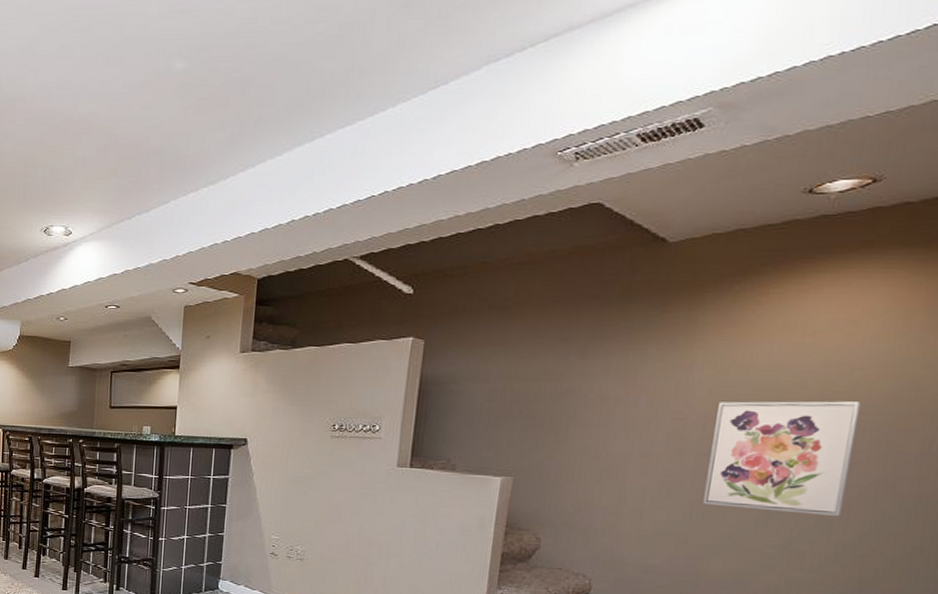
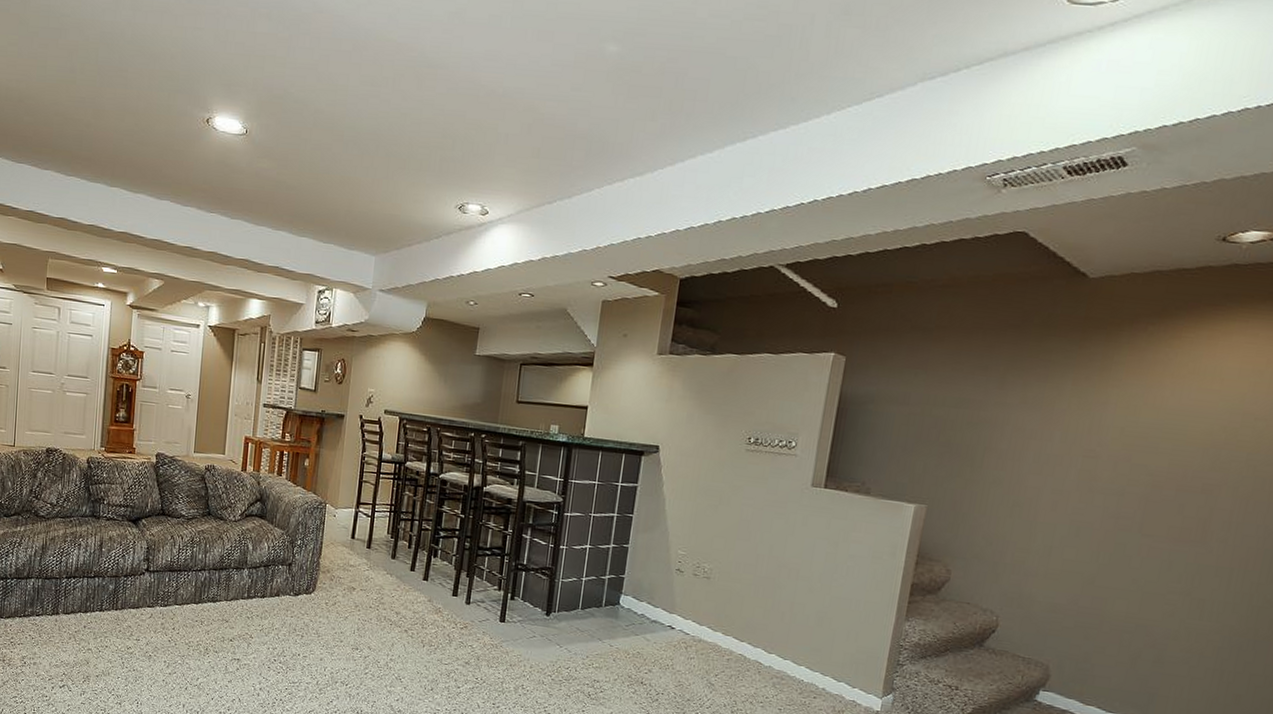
wall art: present [702,401,861,517] -> none [1110,442,1263,567]

